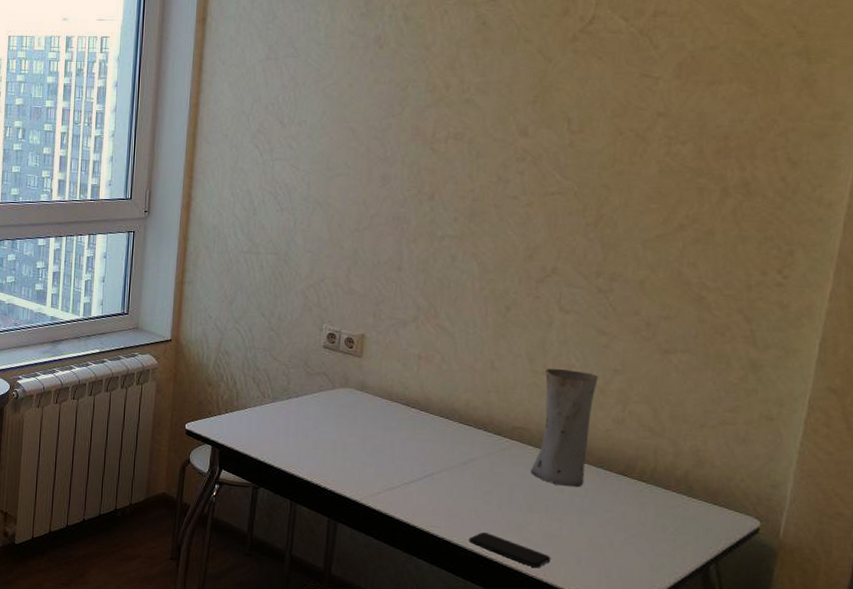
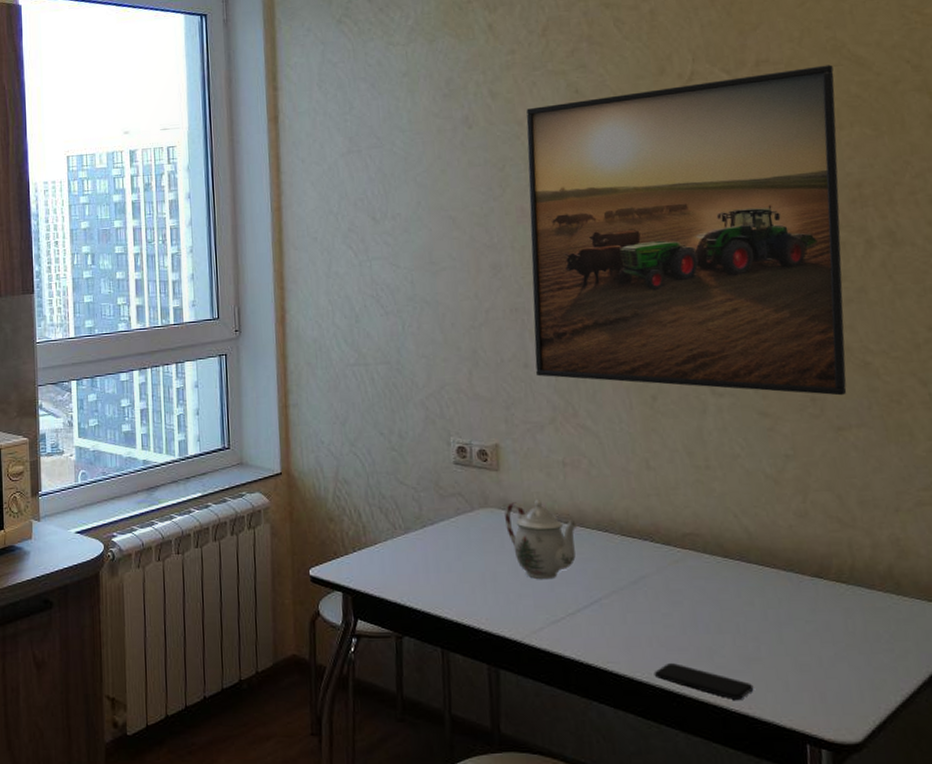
teapot: none [361,384,425,453] -> present [505,498,579,580]
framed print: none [407,22,724,324] -> present [526,65,847,396]
vase: present [531,368,598,488] -> none [708,460,775,598]

